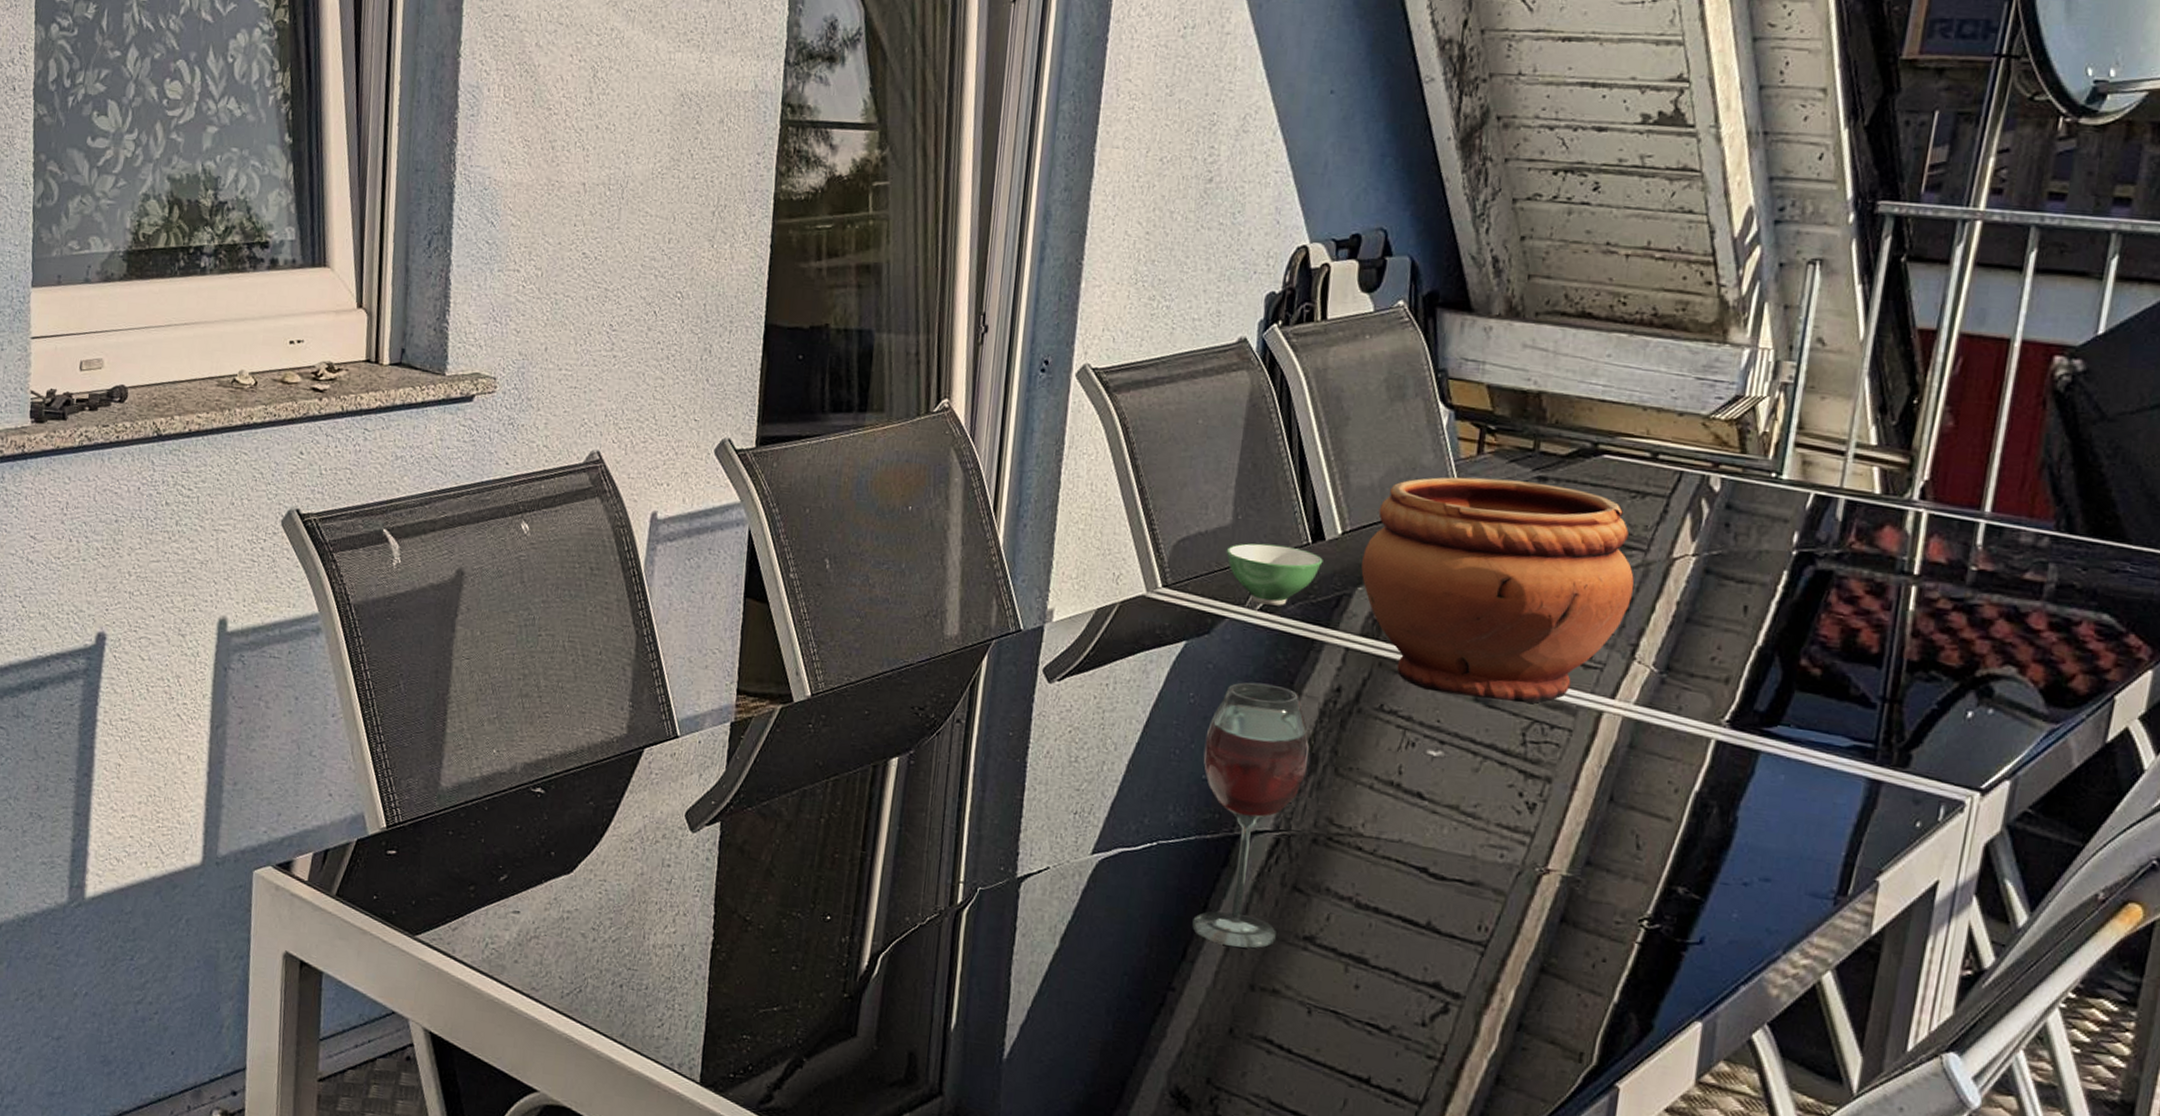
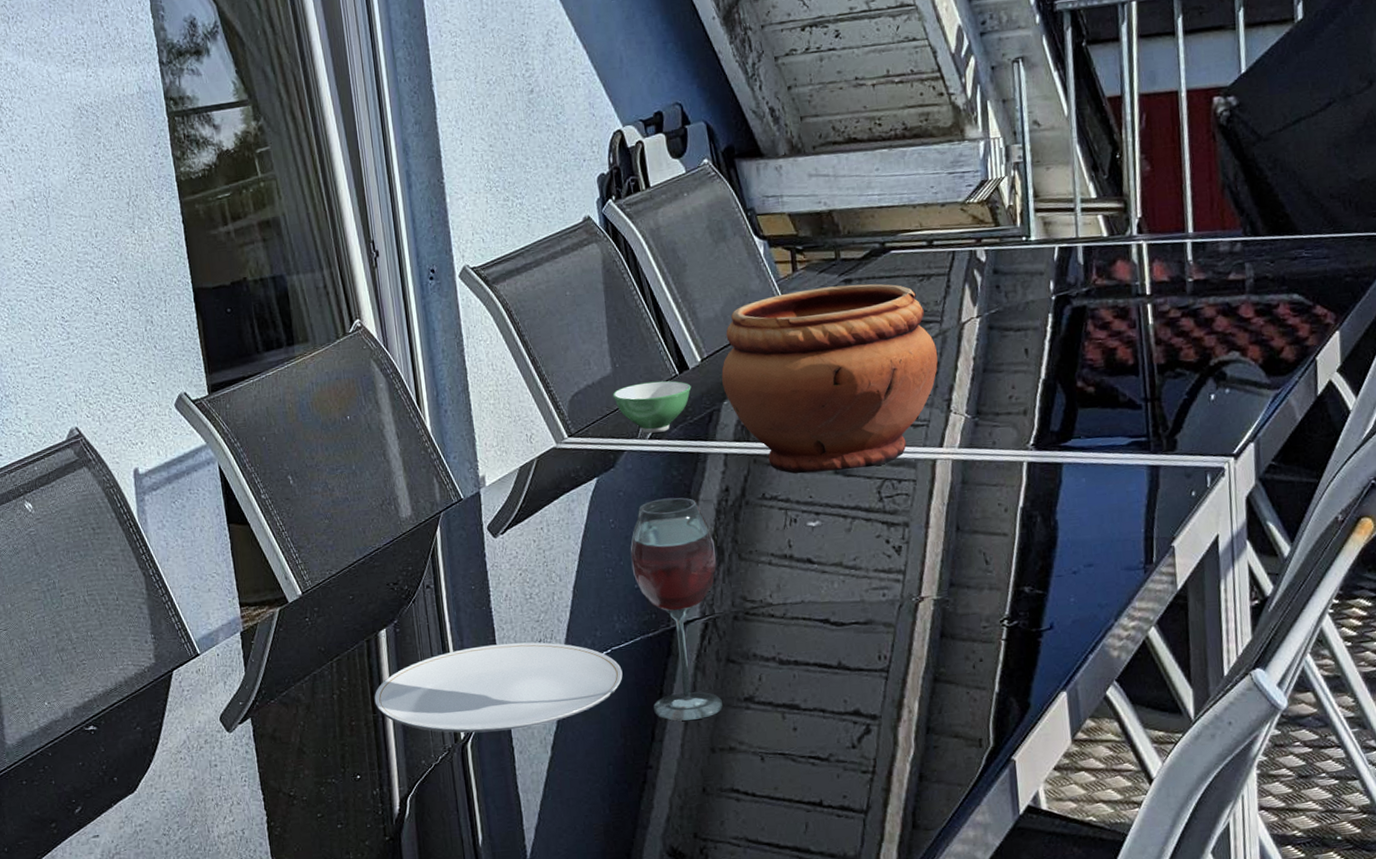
plate: none [866,801,1165,910] -> present [374,642,623,733]

